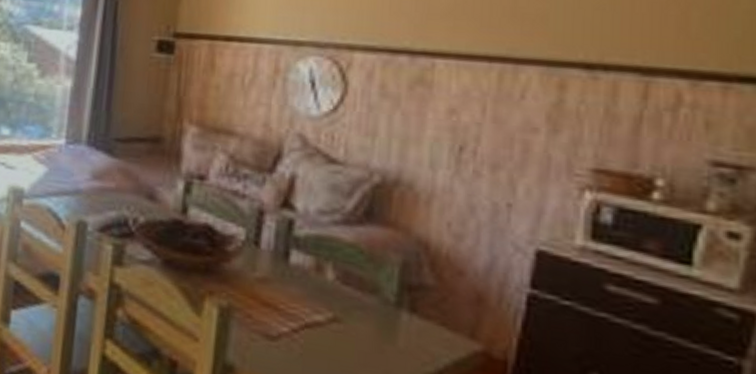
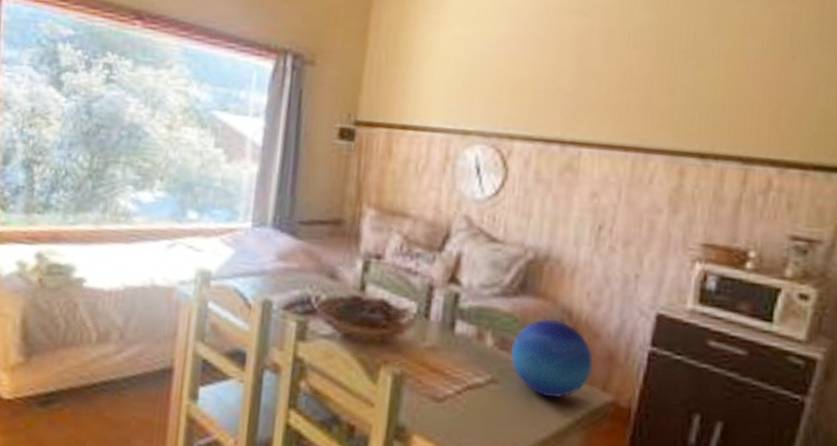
decorative ball: none [355,250,457,344] -> present [510,318,593,398]

